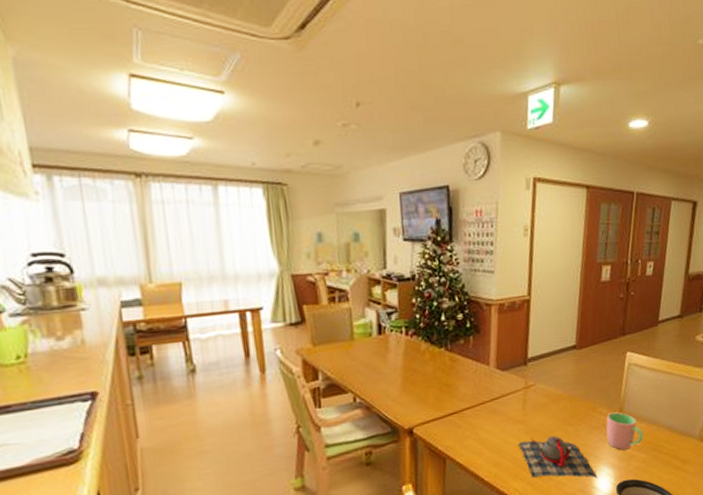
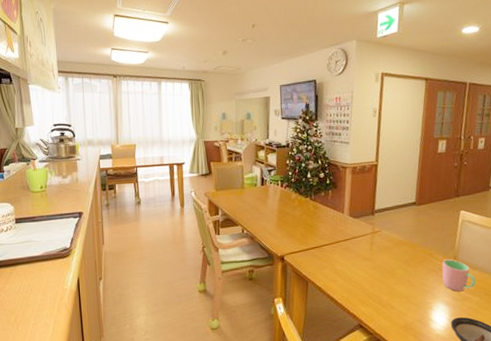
teapot: present [519,435,597,478] -> none [366,272,433,312]

